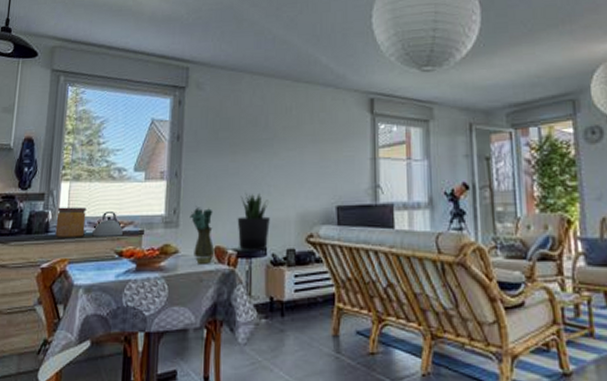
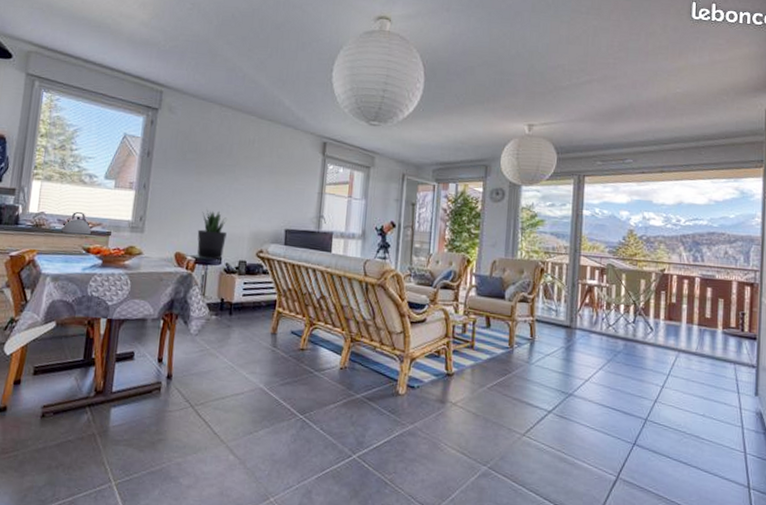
jar: present [55,207,87,238] -> none [24,203,57,232]
vase: present [190,206,215,264] -> none [154,216,177,267]

